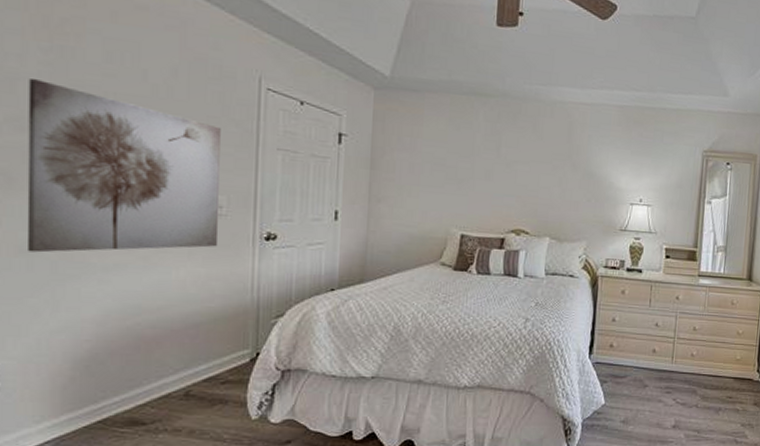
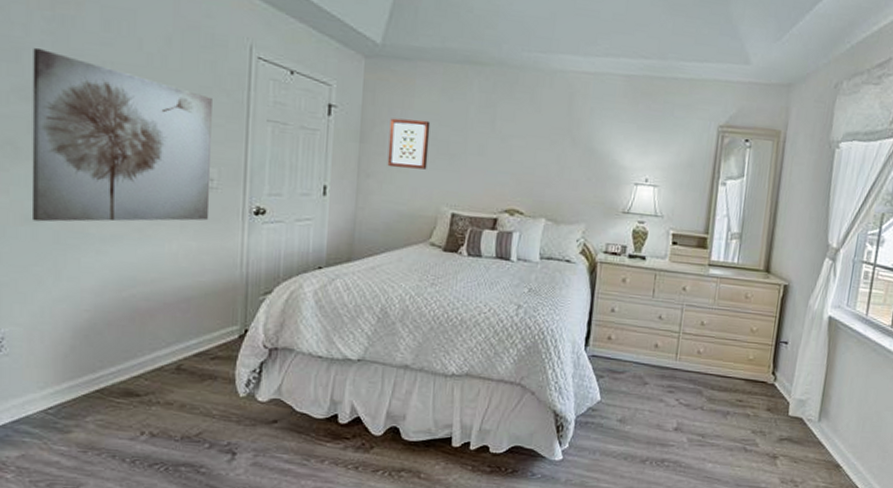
wall art: none [398,146,439,194] -> present [387,118,431,170]

